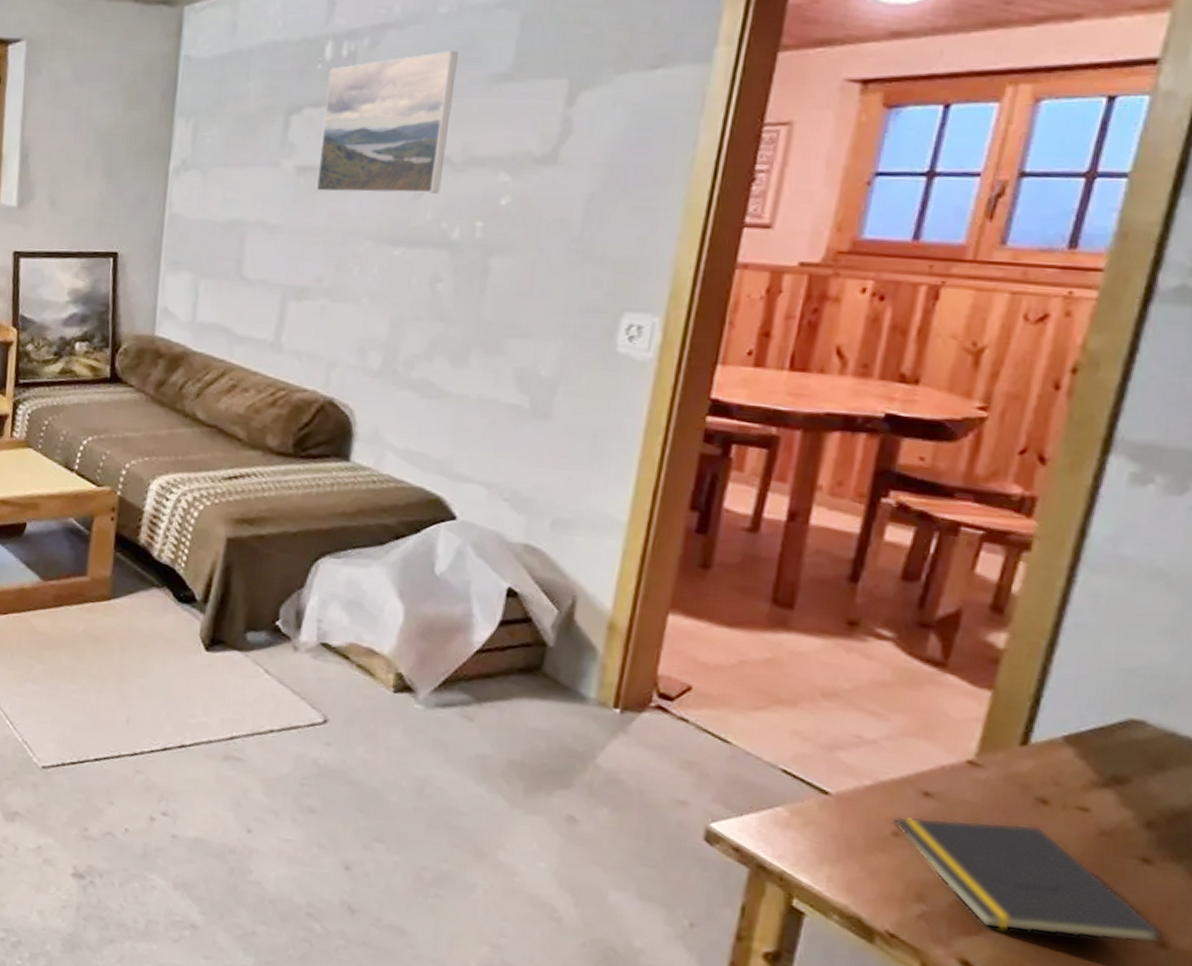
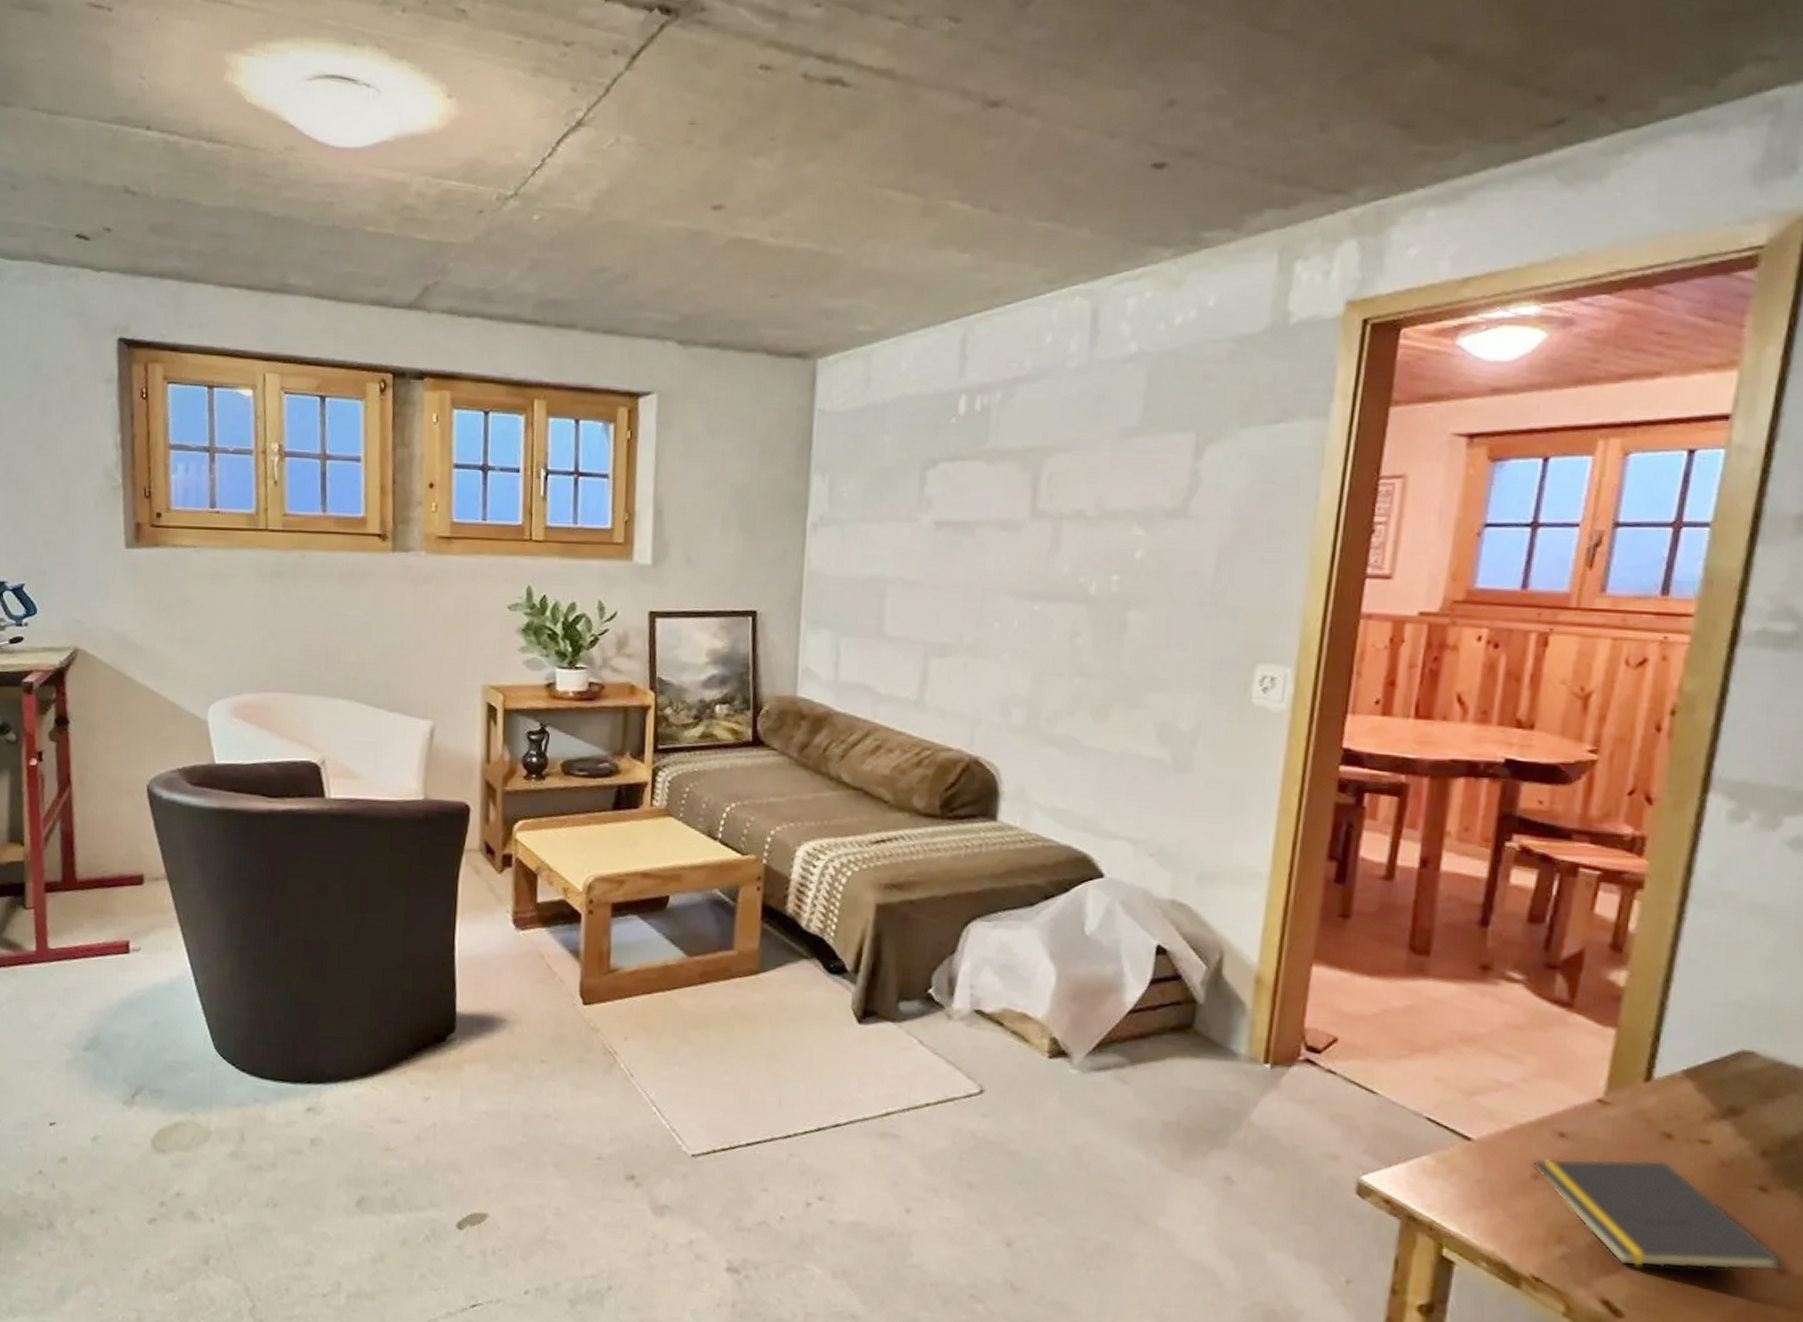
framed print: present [315,51,458,194] -> none [954,405,1088,548]

